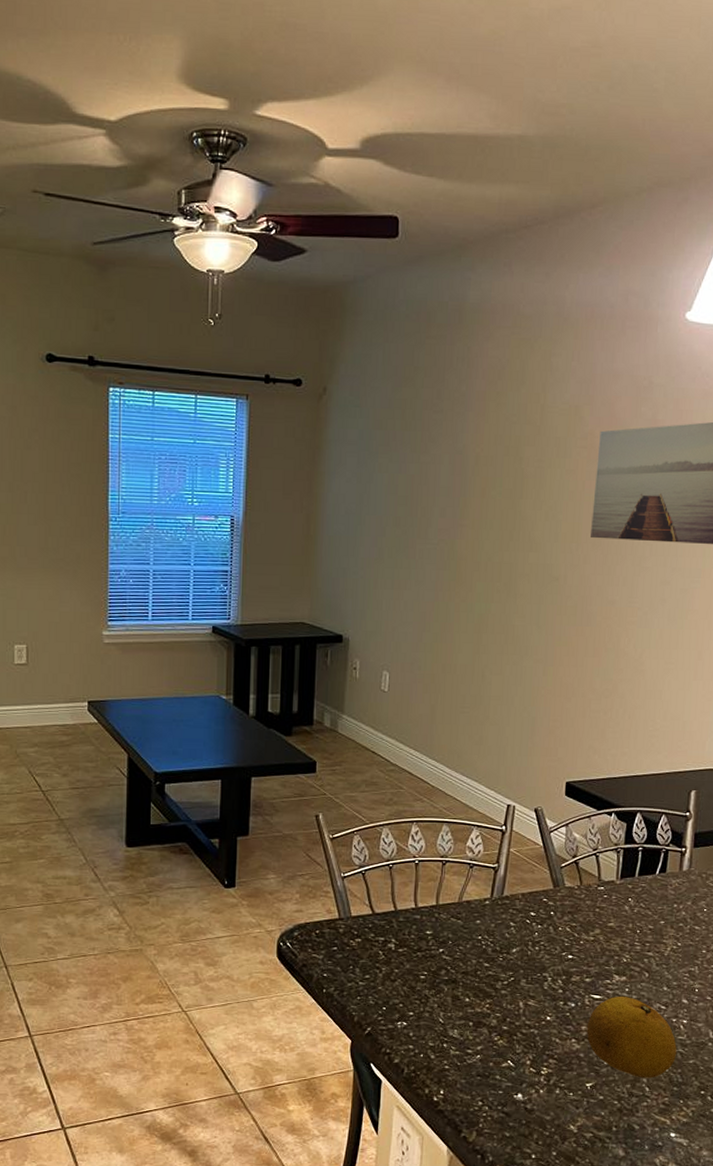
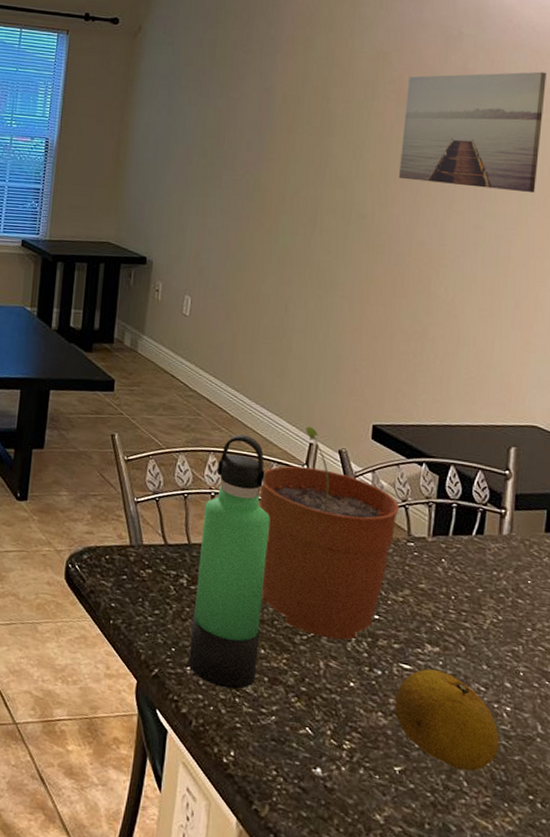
thermos bottle: none [399,803,472,1036] -> present [188,434,271,690]
plant pot: none [461,788,591,981] -> present [260,426,400,640]

